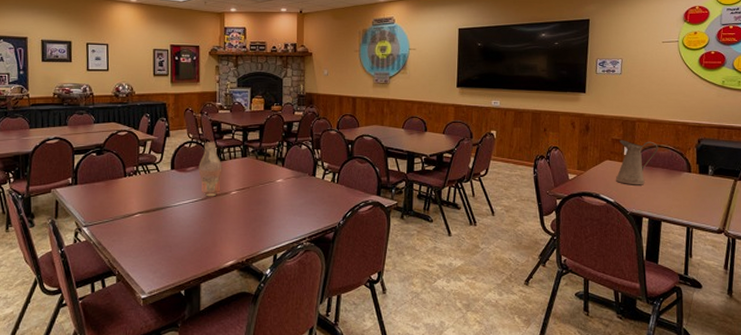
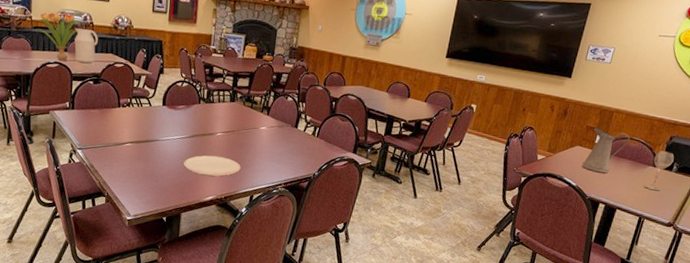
flower arrangement: none [33,88,80,135] -> present [35,12,81,61]
water jug: none [74,100,99,138] -> present [74,28,98,67]
vase: present [198,142,222,197] -> none [188,83,211,136]
plate: none [199,216,260,238] -> present [184,155,241,177]
wineglass: none [683,155,707,197] -> present [643,151,674,191]

